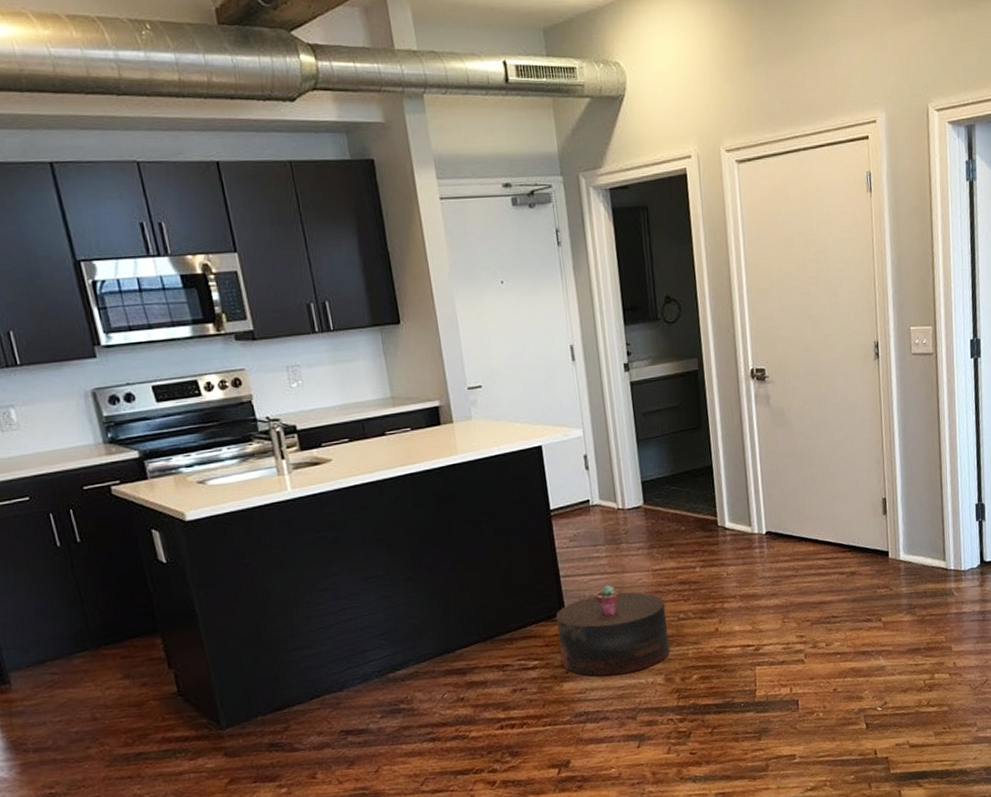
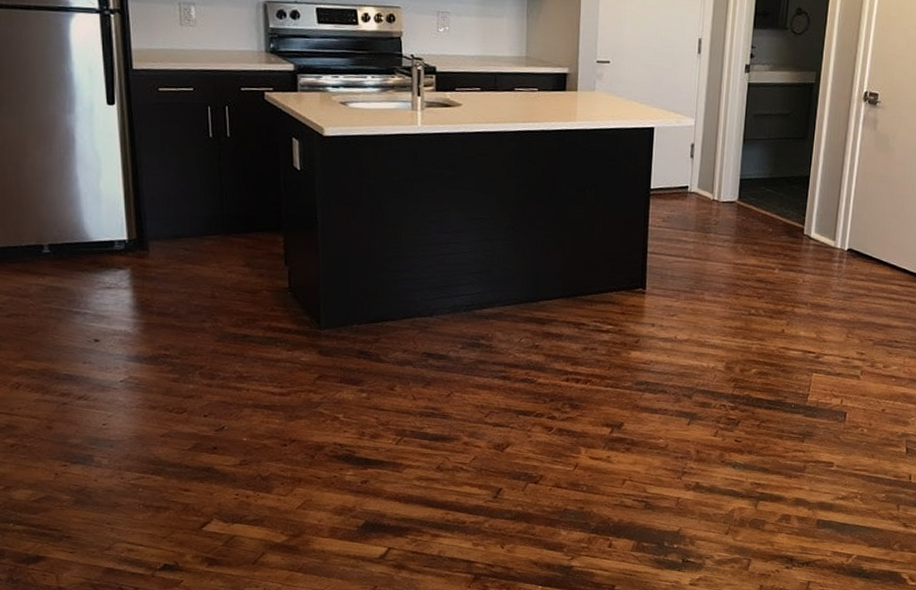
stool: present [556,592,670,677] -> none [634,277,739,355]
potted succulent: present [595,584,619,617] -> none [676,268,699,298]

